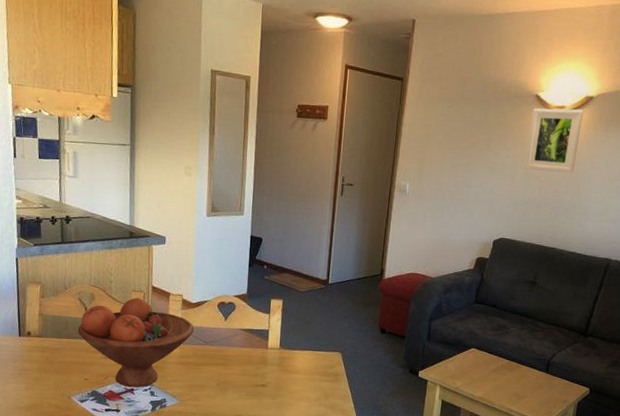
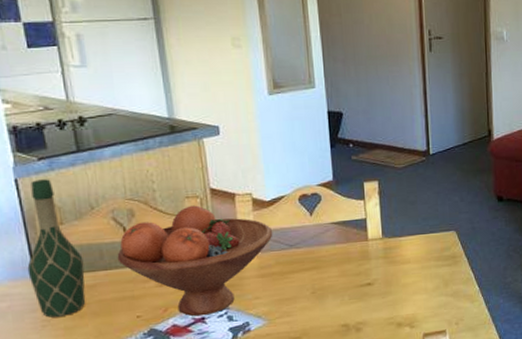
wine bottle: none [15,260,54,369] -> present [27,179,86,318]

